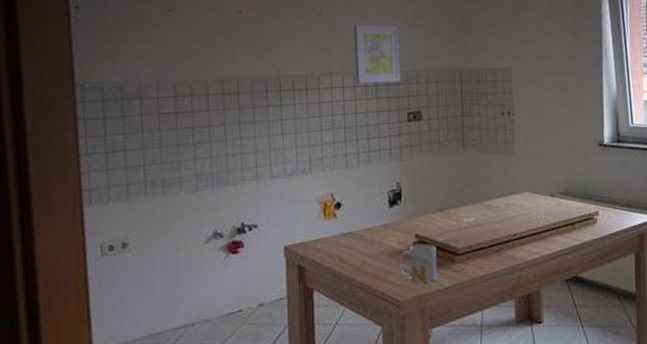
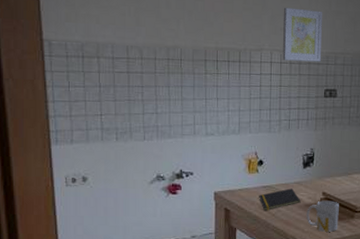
notepad: none [337,233,390,265] -> present [258,188,301,211]

